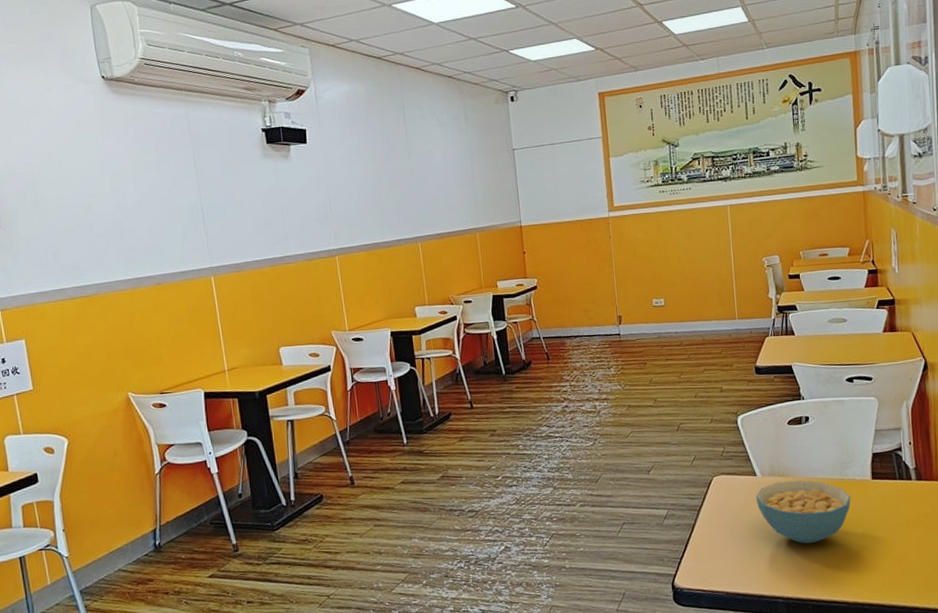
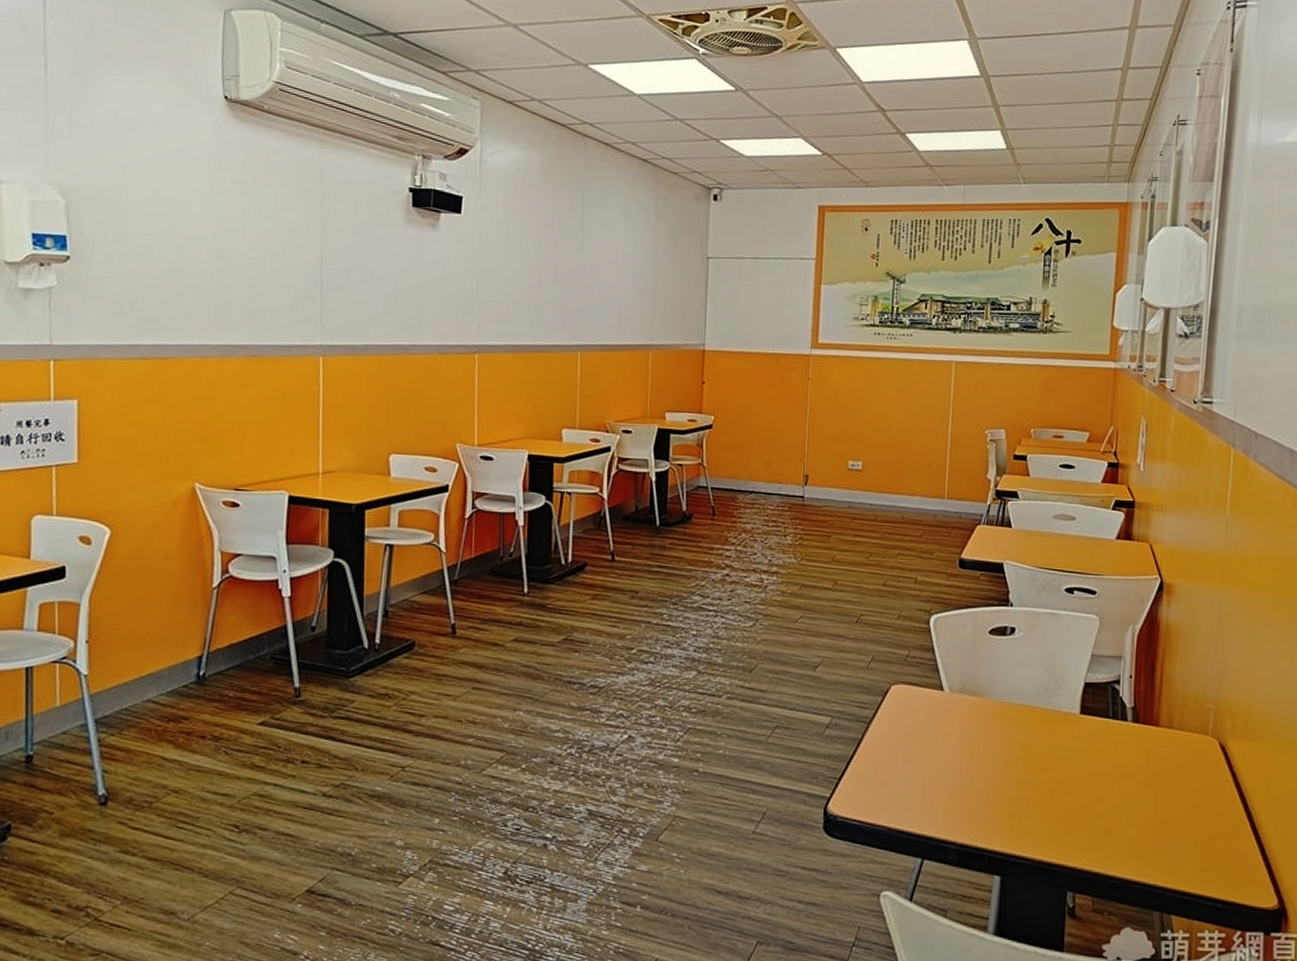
cereal bowl: present [755,479,851,544] -> none [939,701,1052,781]

